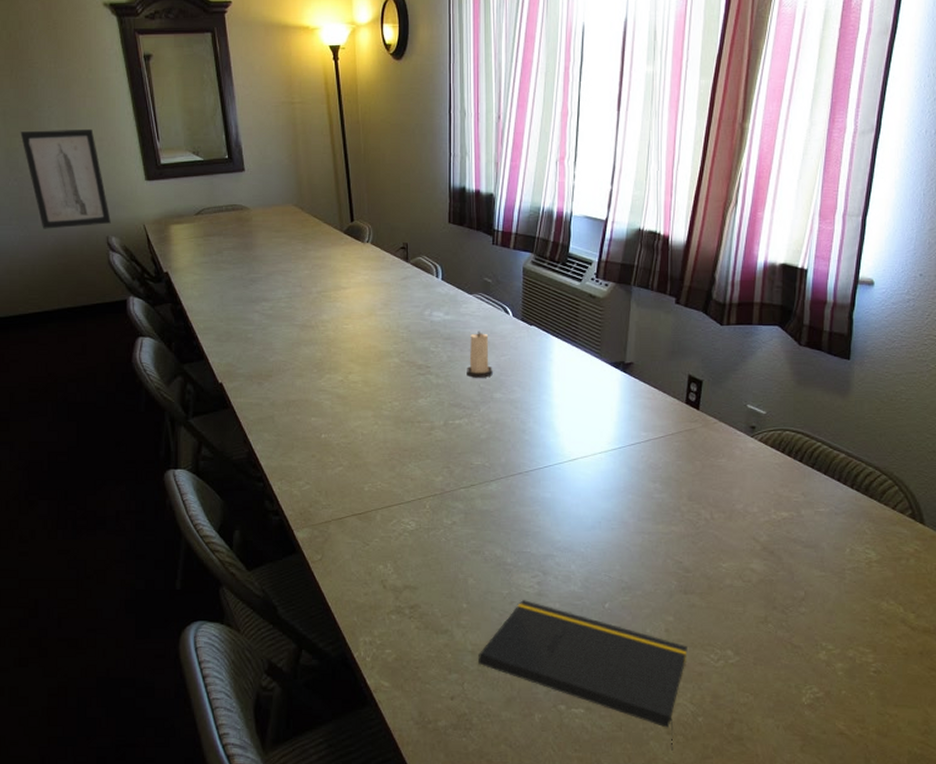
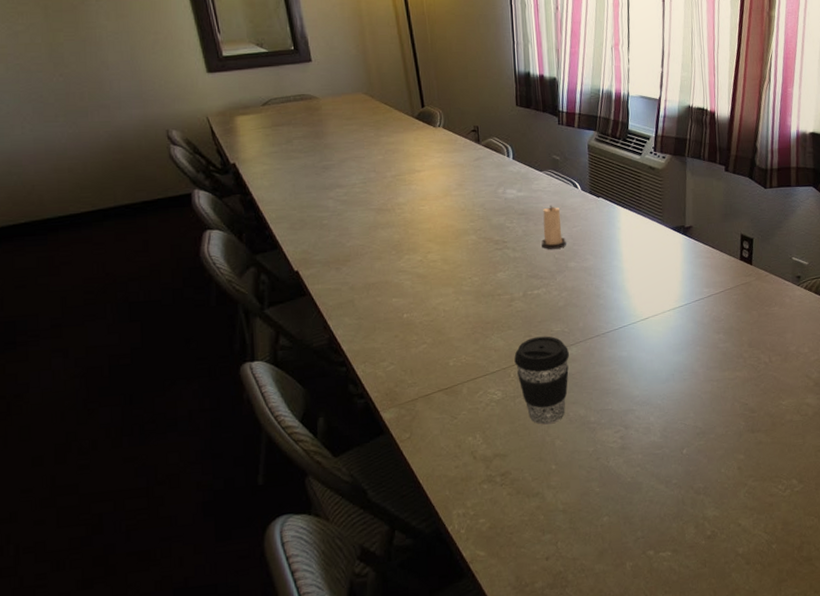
wall art: present [20,130,111,229] -> none [64,23,171,125]
coffee cup: none [431,469,489,561] -> present [514,336,570,425]
notepad: present [478,600,687,751] -> none [570,455,758,579]

